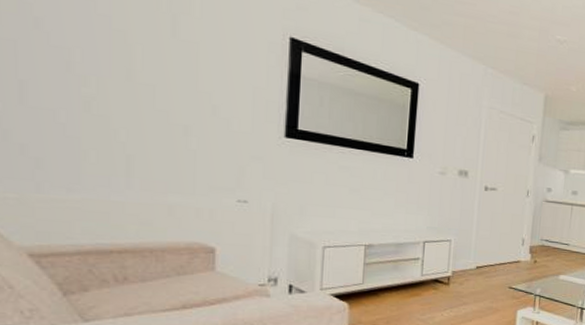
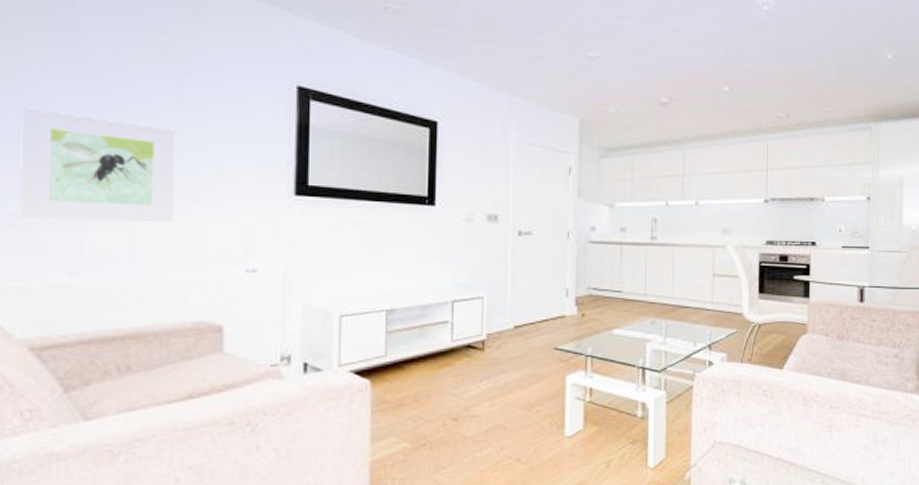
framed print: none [15,28,172,151] -> present [20,107,176,222]

